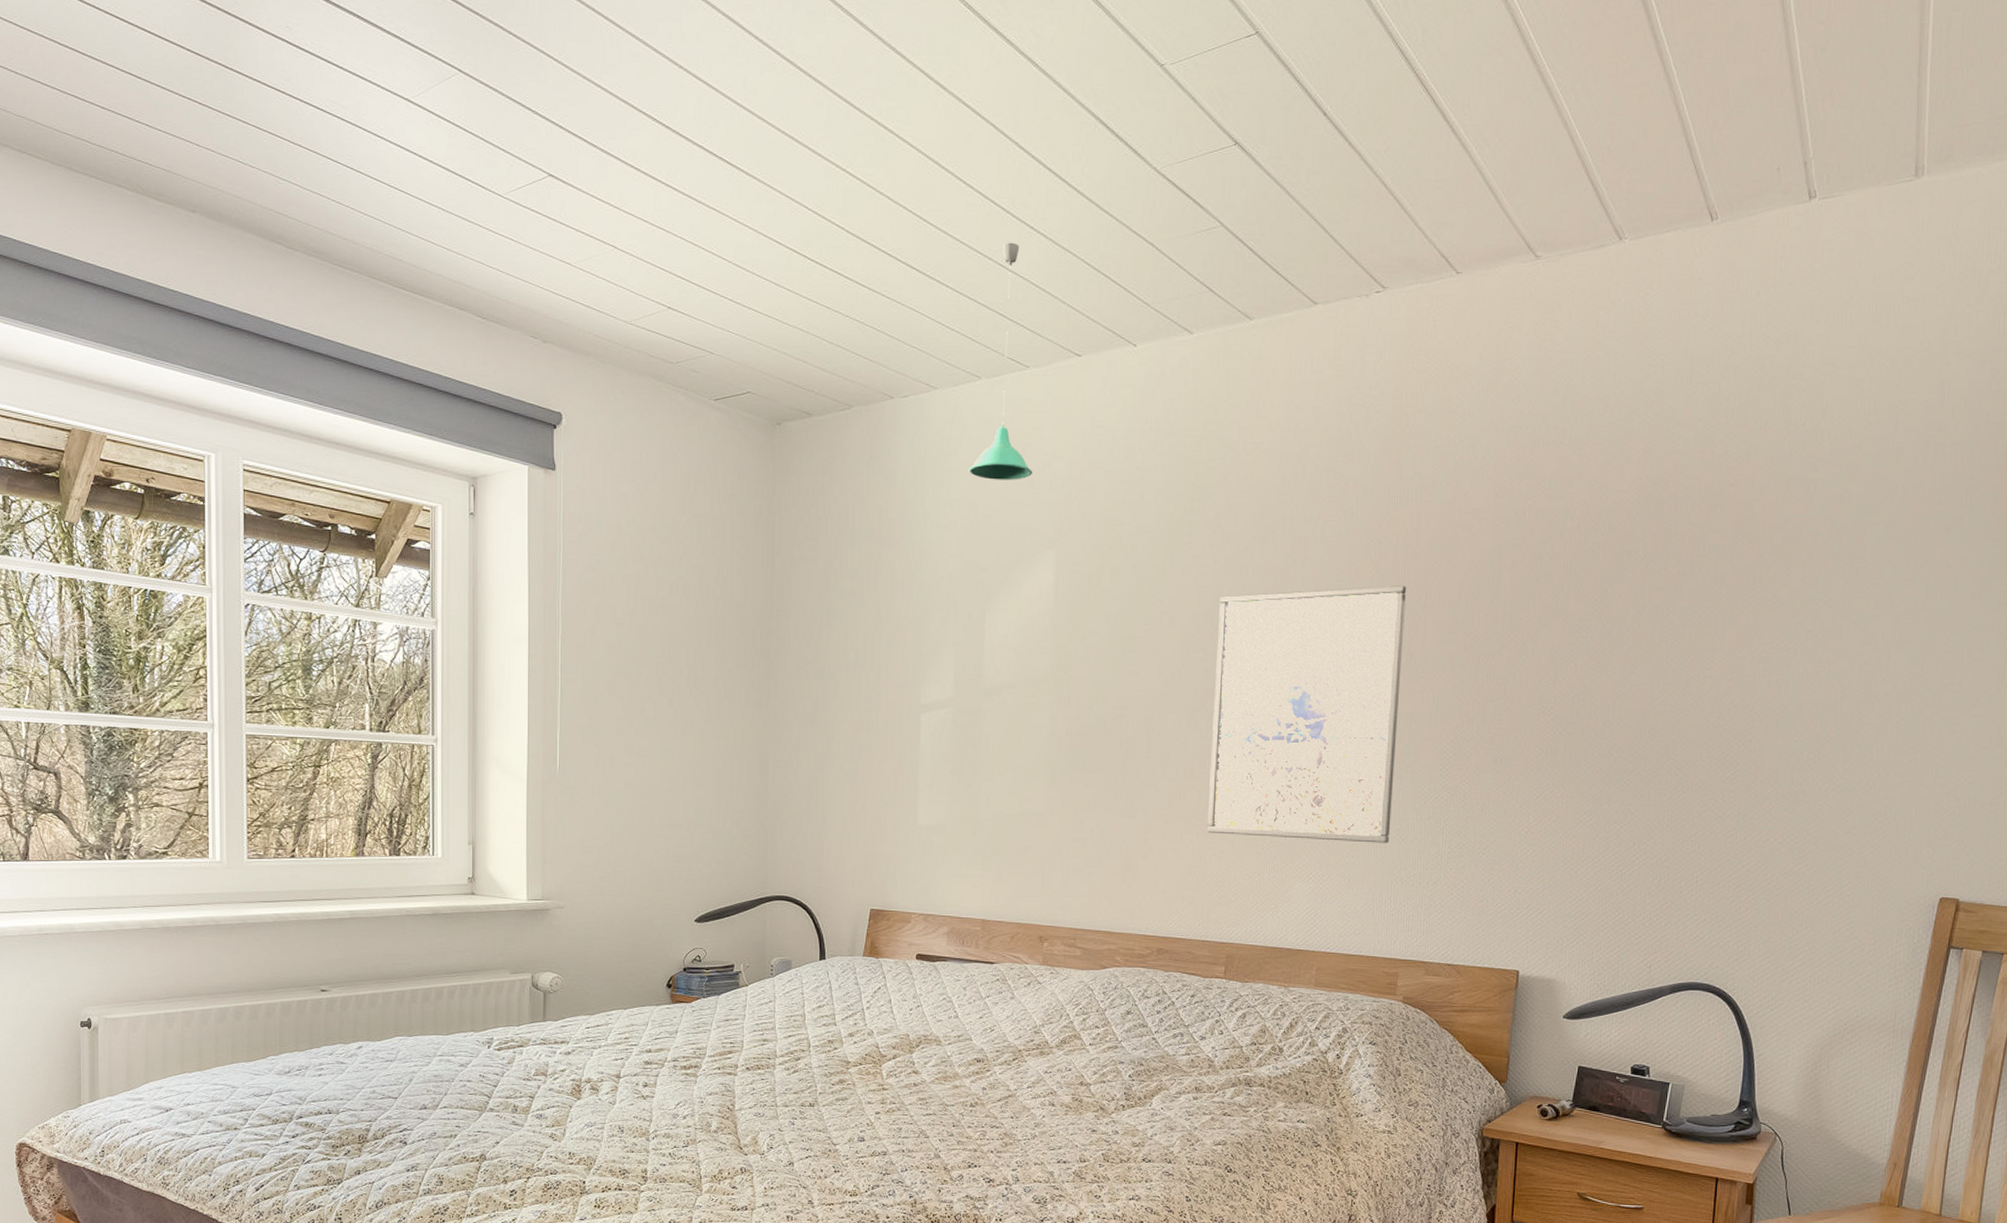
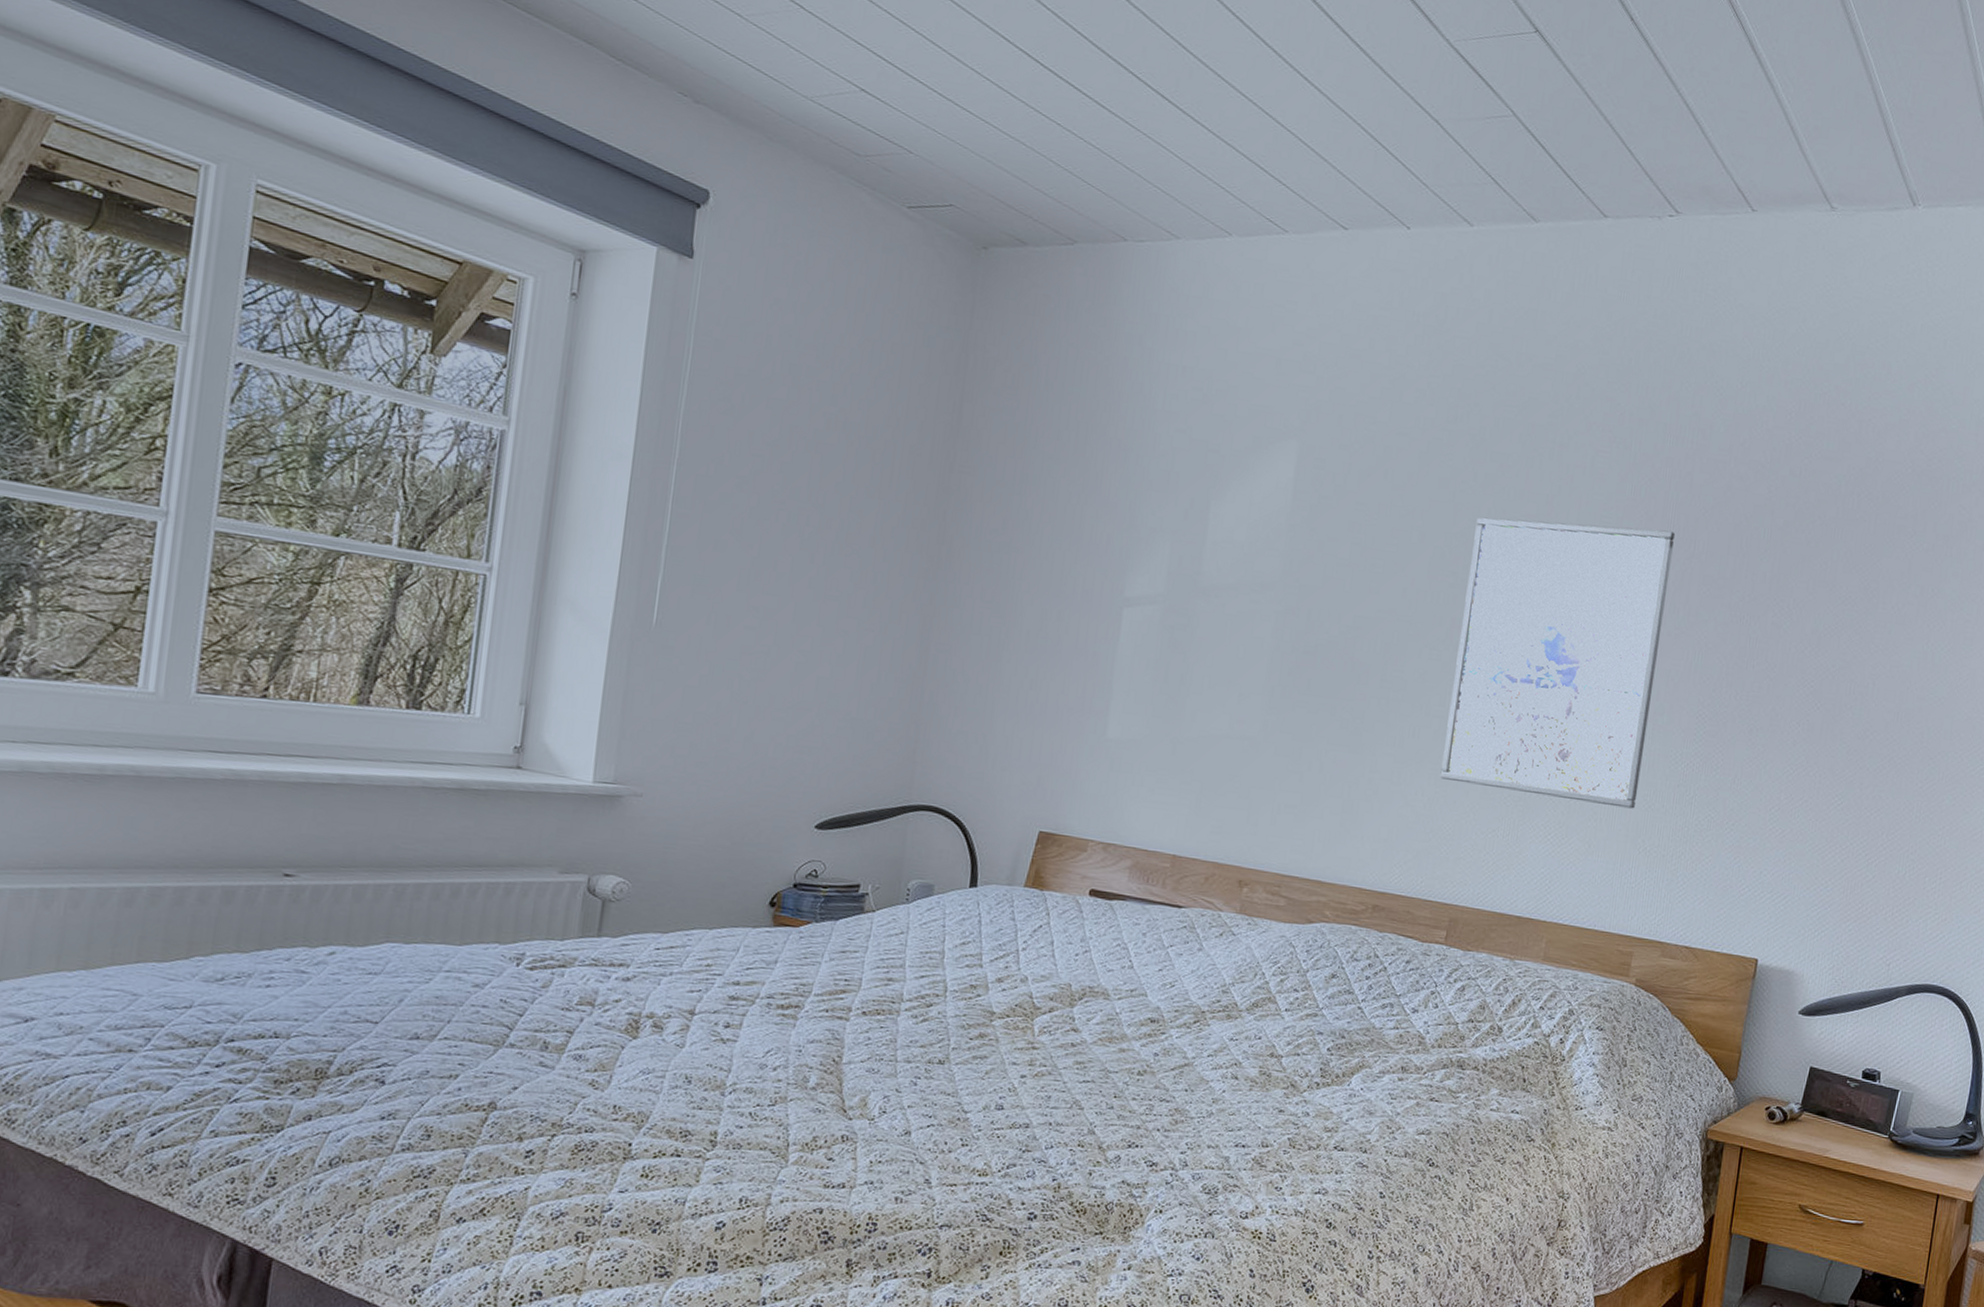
pendant light: present [968,242,1033,480] -> none [1207,89,1290,356]

